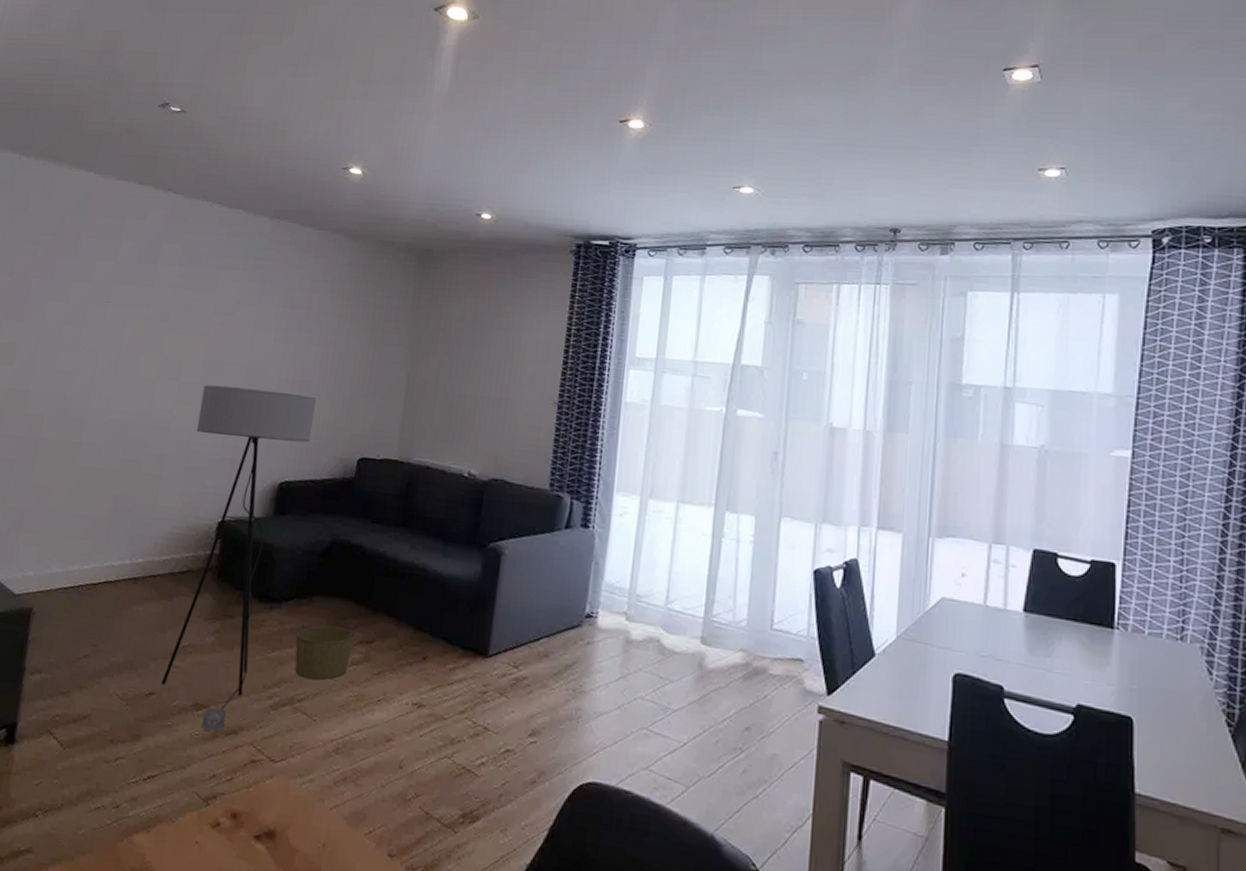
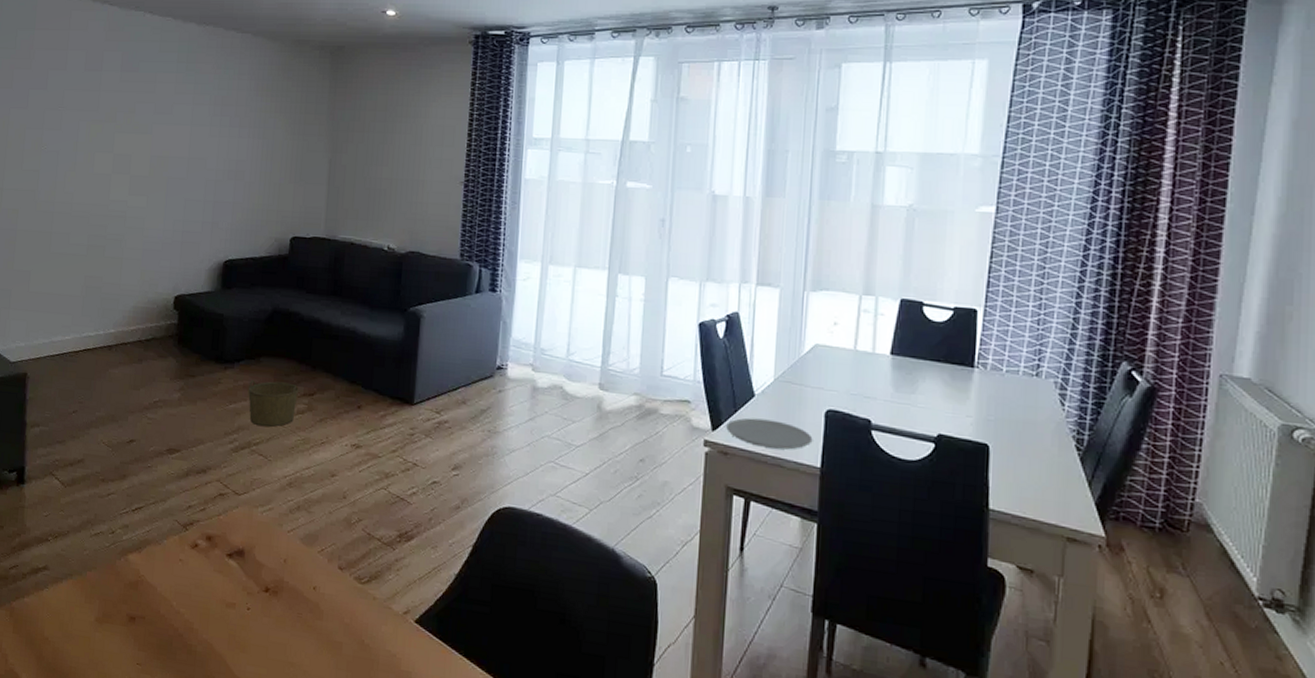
floor lamp: present [161,385,316,731] -> none [139,177,250,471]
plate: none [843,680,940,720] -> present [726,417,813,450]

